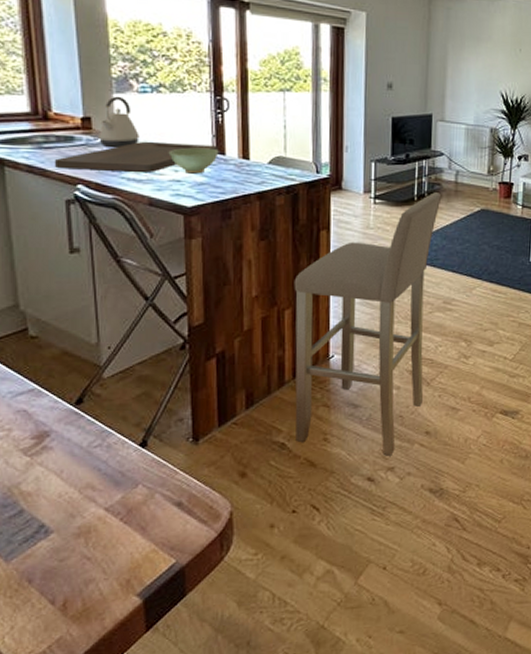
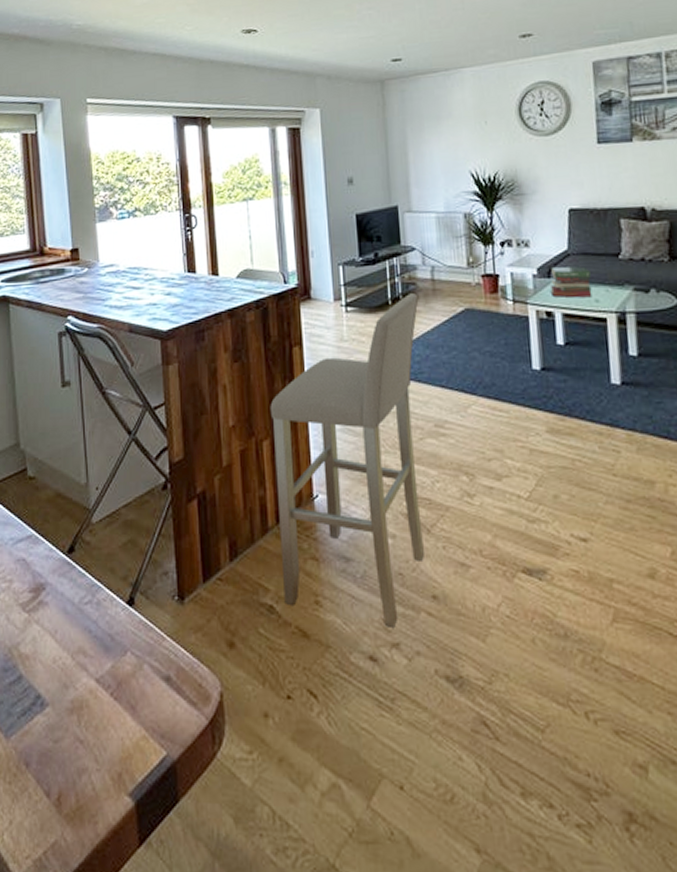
cutting board: present [54,141,217,172] -> none [48,264,188,302]
kettle: present [99,96,140,147] -> none [85,225,119,276]
bowl: present [168,147,219,174] -> none [145,267,190,296]

